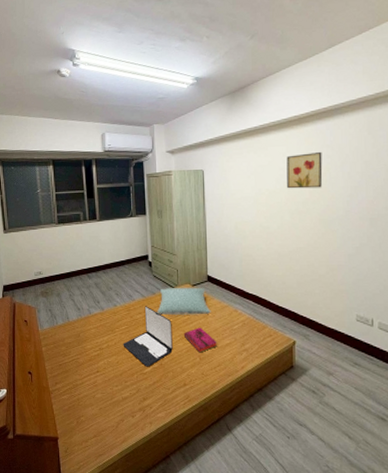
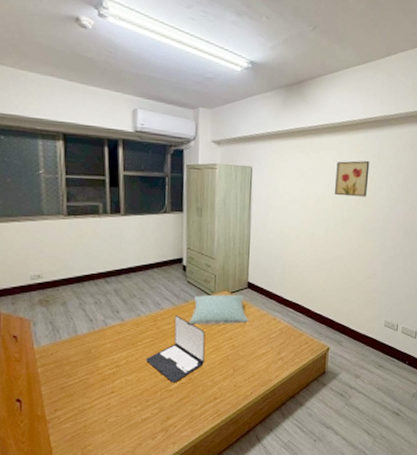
hardback book: present [183,327,217,353] -> none [217,337,253,364]

